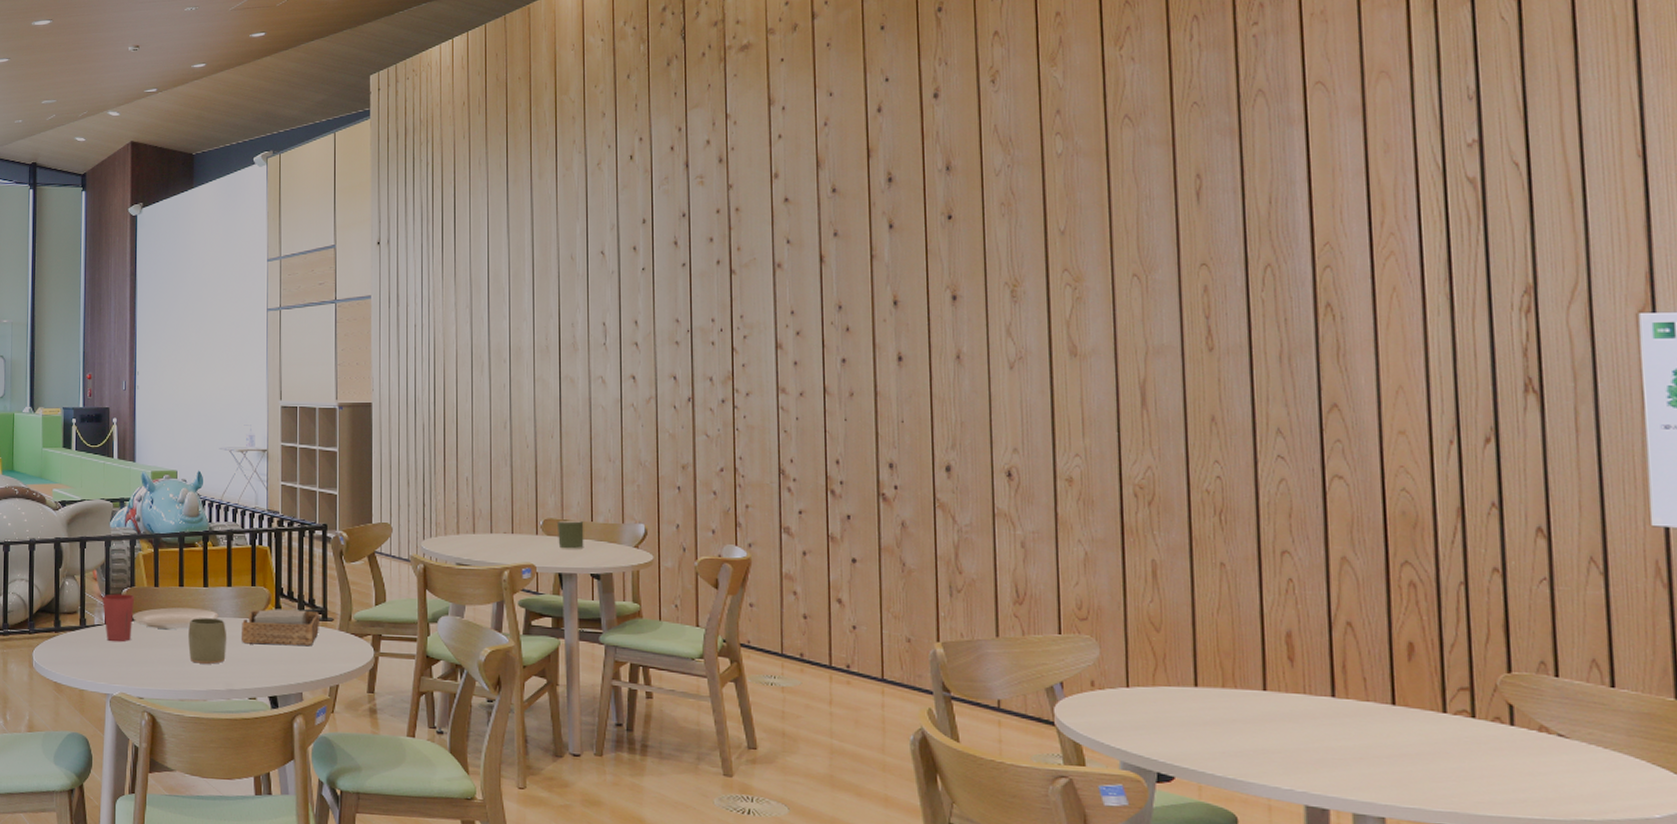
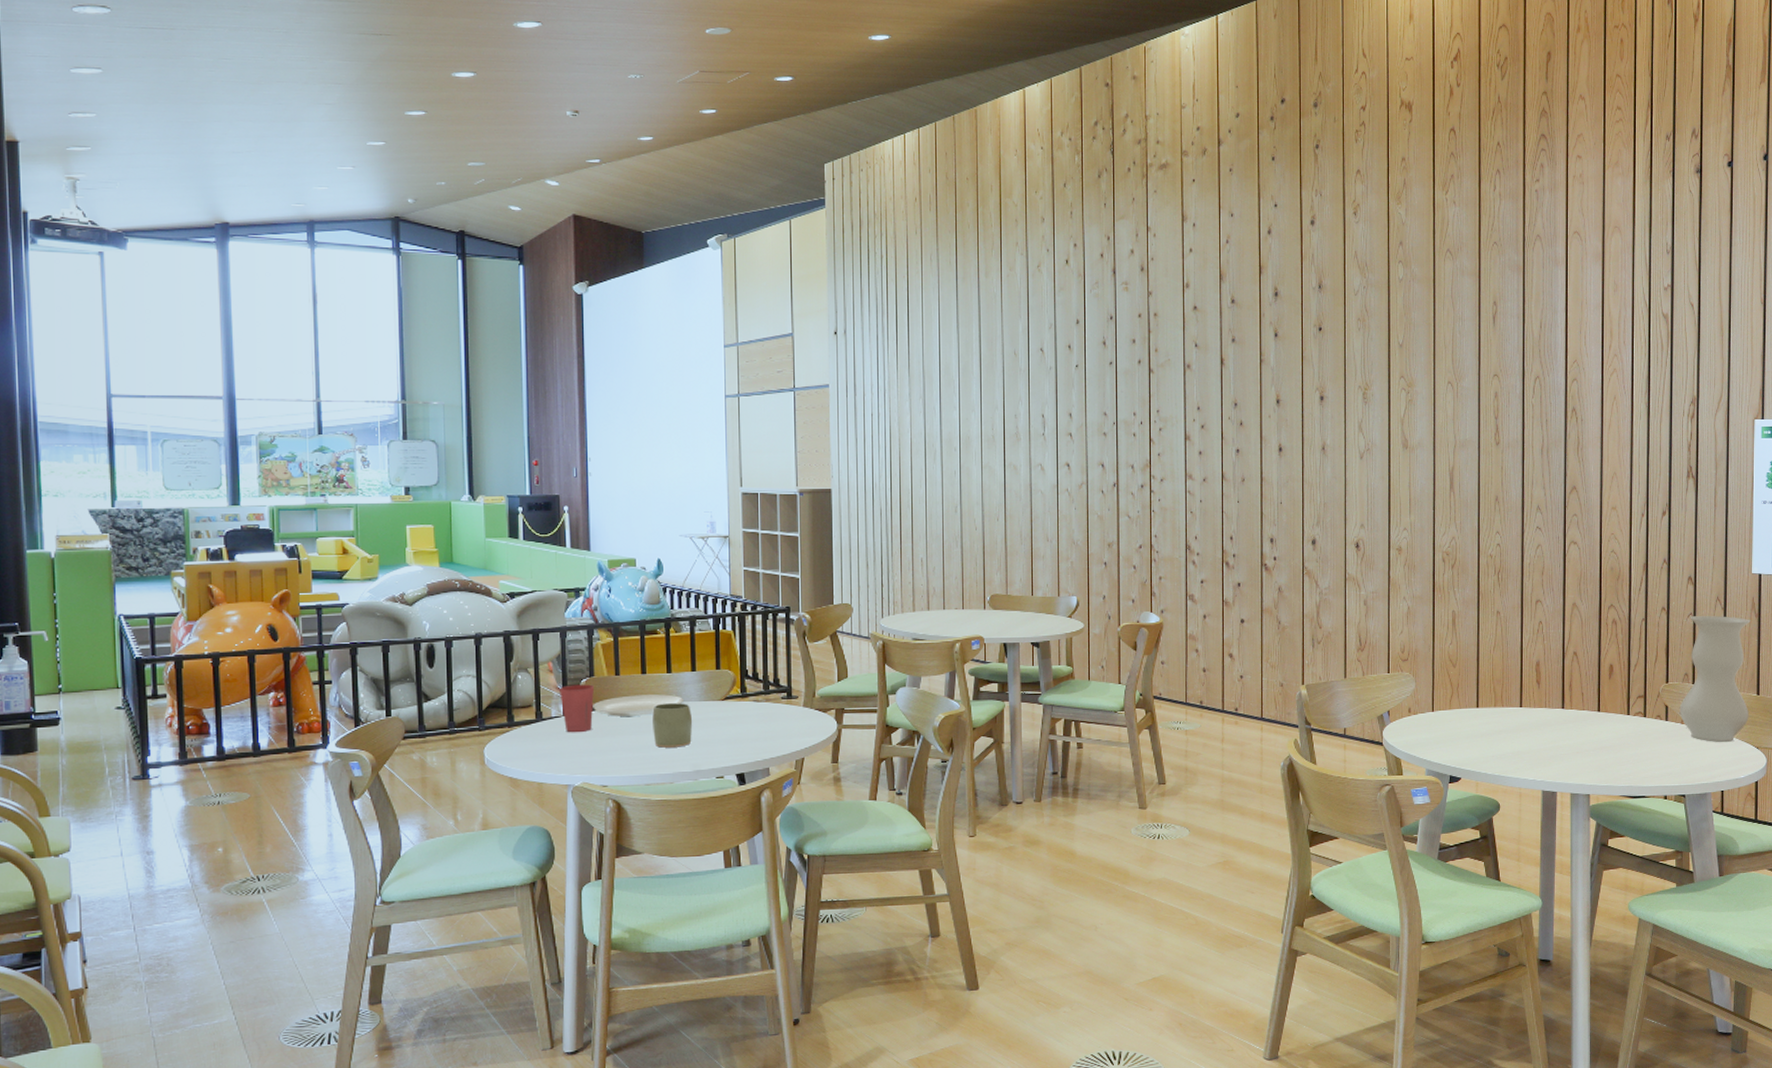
napkin holder: present [242,609,320,647] -> none [707,689,785,726]
mug: present [558,520,584,549] -> none [1003,595,1026,621]
vase: none [1534,582,1663,765] -> present [1679,616,1750,743]

